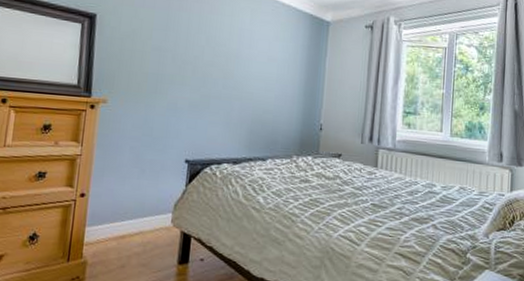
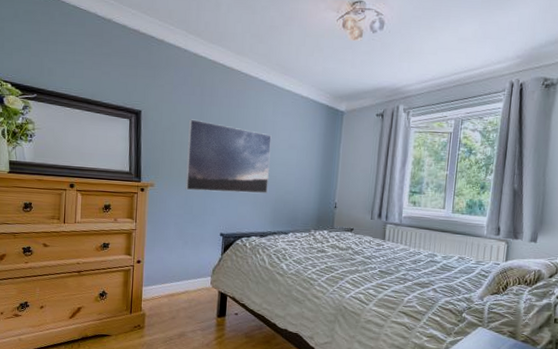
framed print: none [145,25,249,113] -> present [185,119,272,194]

